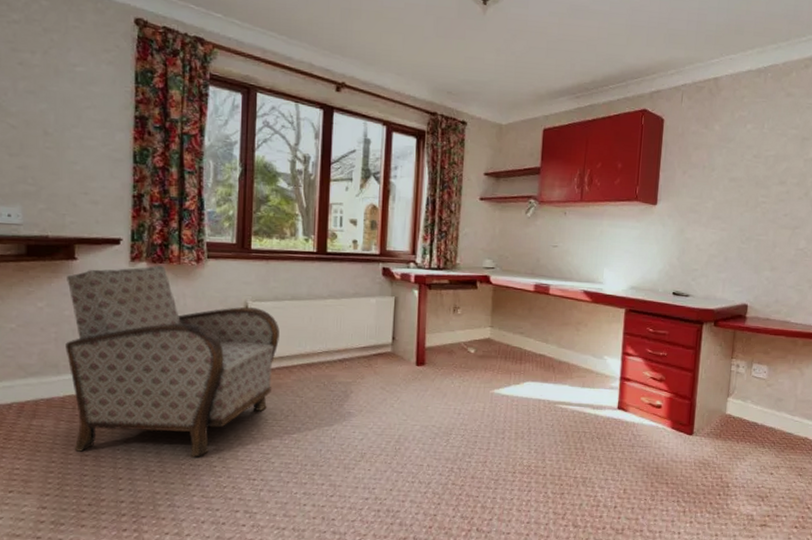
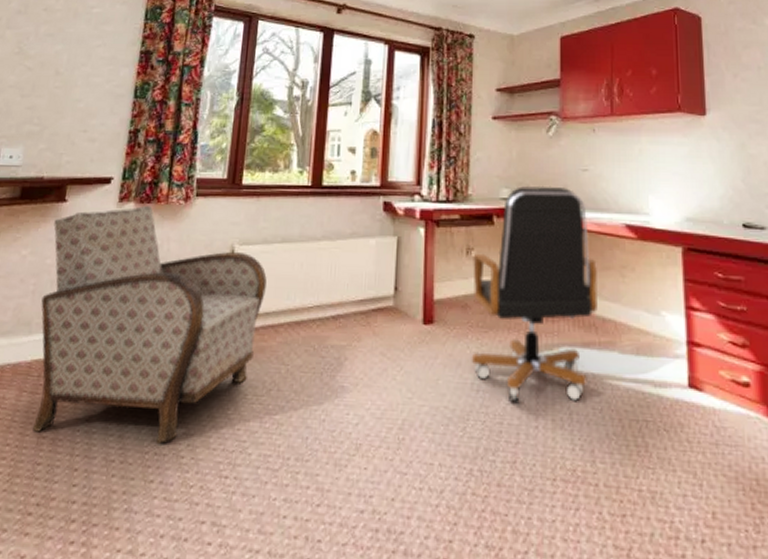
office chair: none [454,258,558,421] -> present [471,185,599,402]

